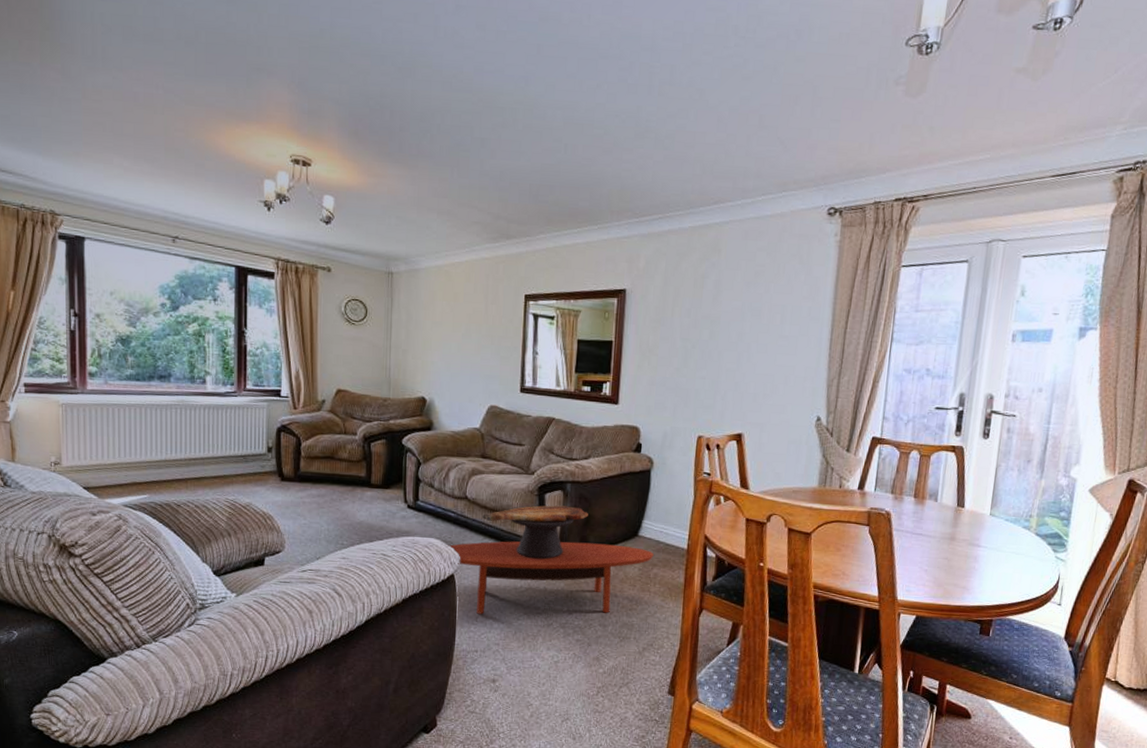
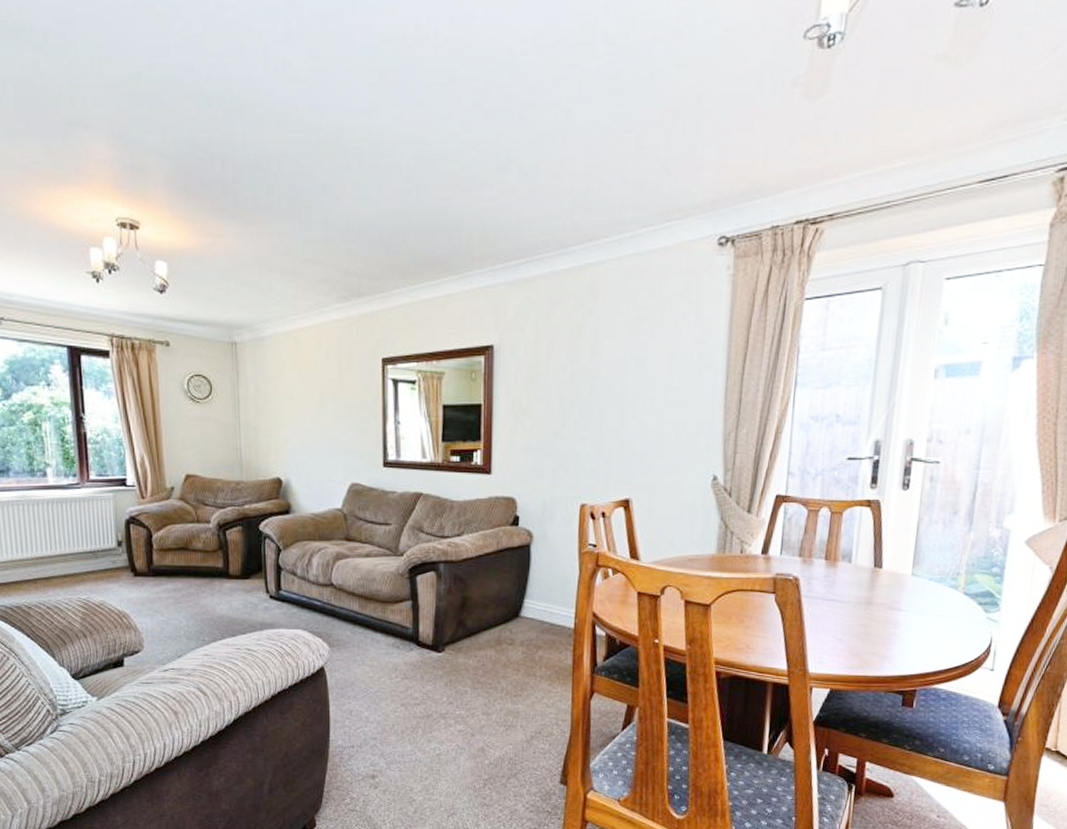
coffee table: present [448,541,654,614] -> none [315,626,538,708]
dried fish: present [482,505,588,560] -> none [350,588,465,647]

